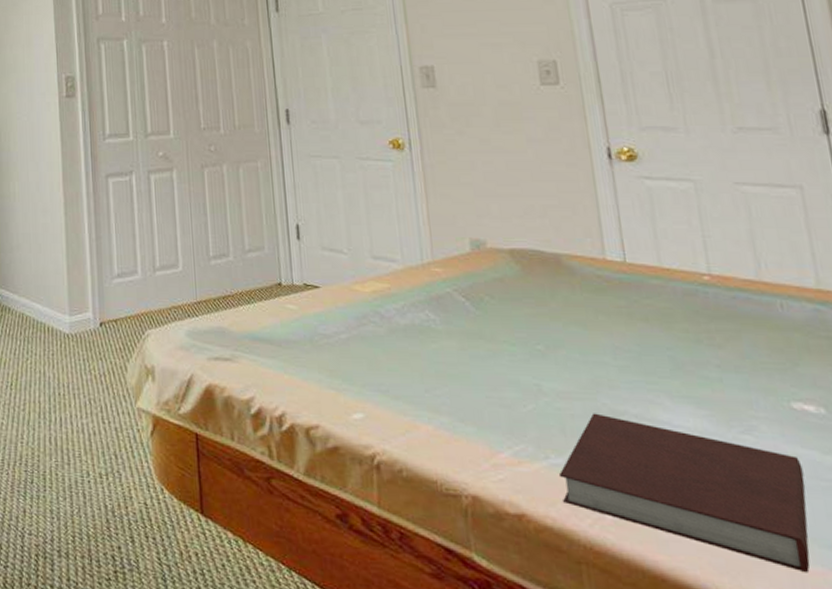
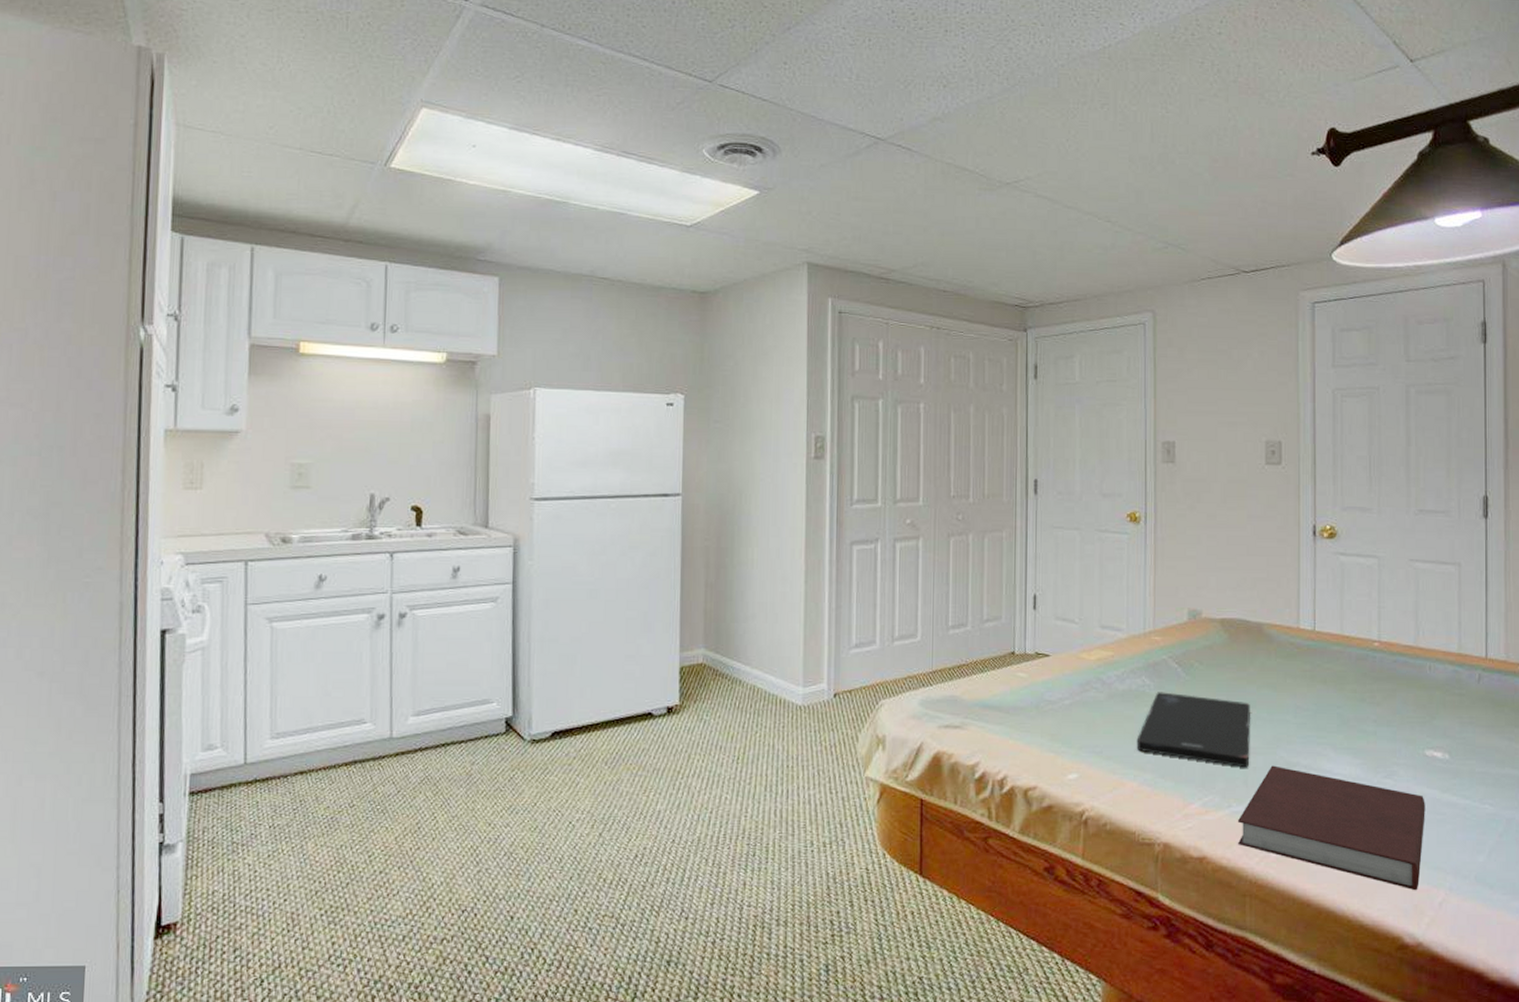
smartphone: none [426,327,566,415] -> present [1136,692,1251,768]

